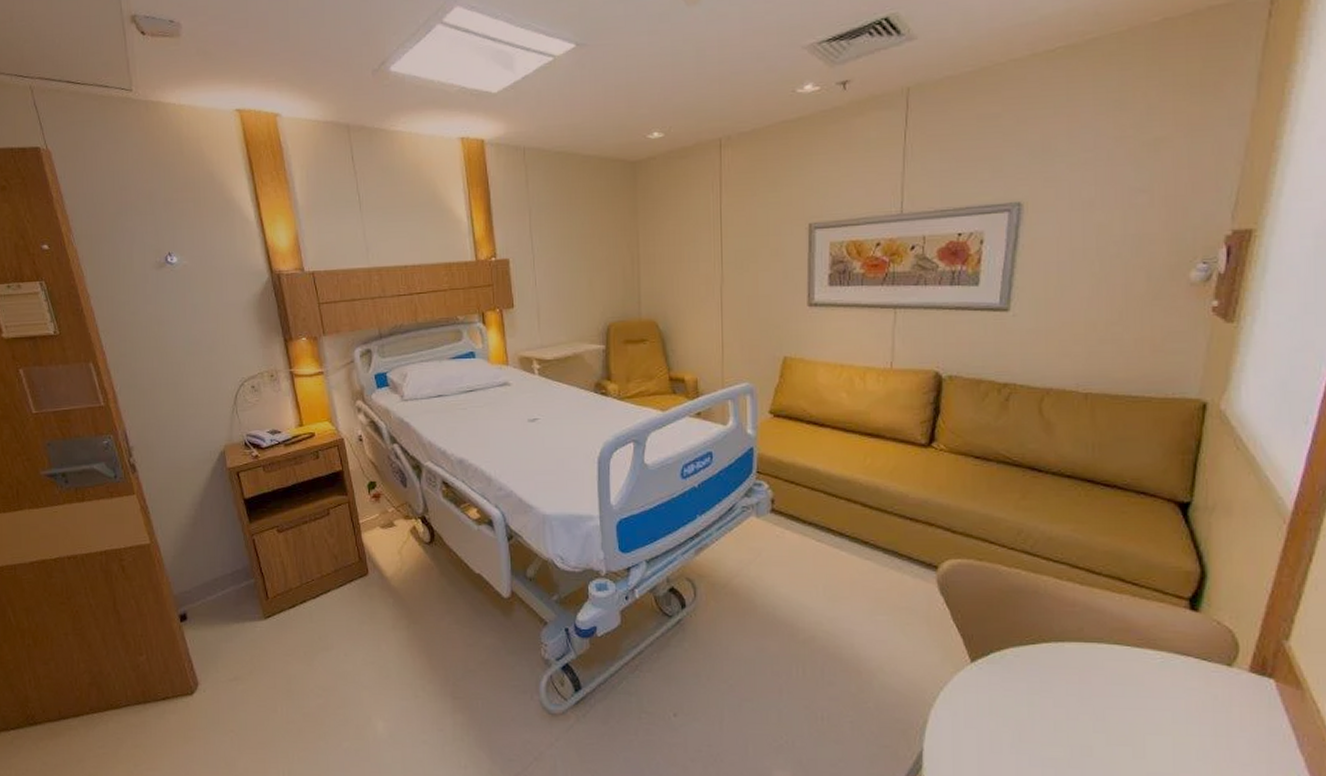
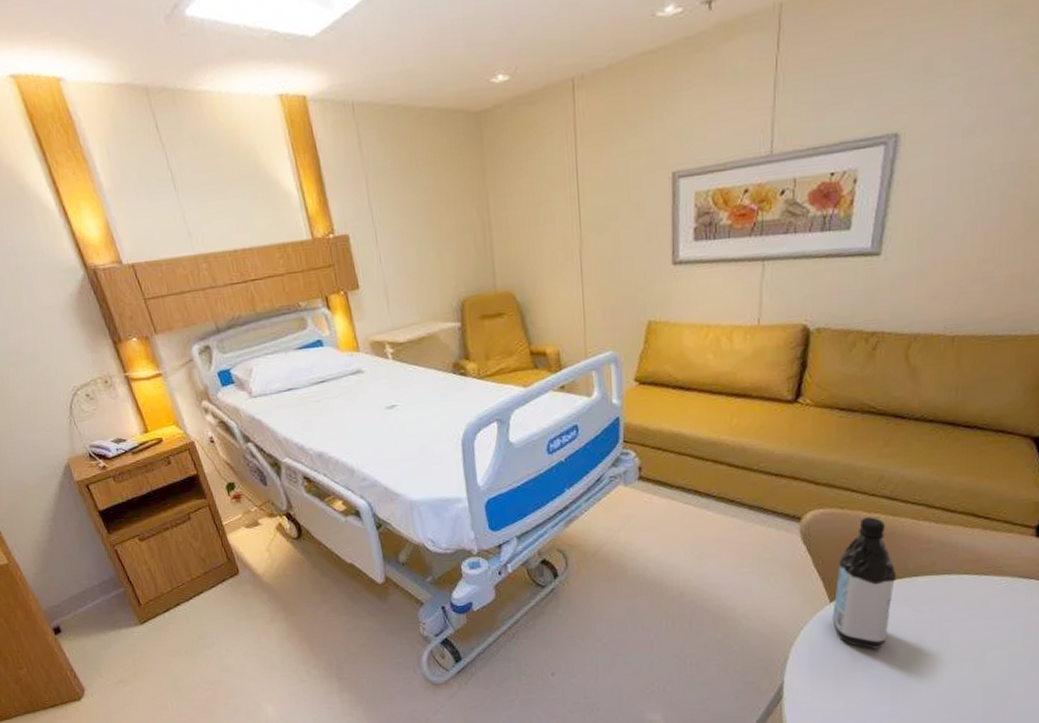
water bottle: none [974,572,1042,721] -> present [832,517,897,649]

